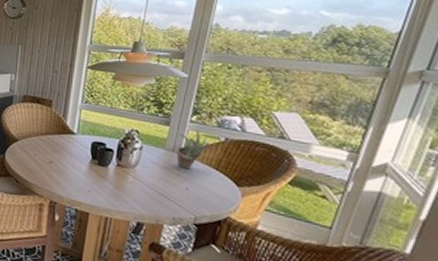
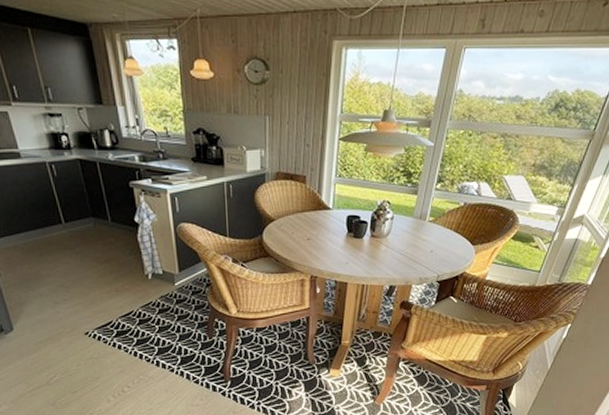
succulent plant: present [176,130,210,169] -> none [423,197,451,234]

